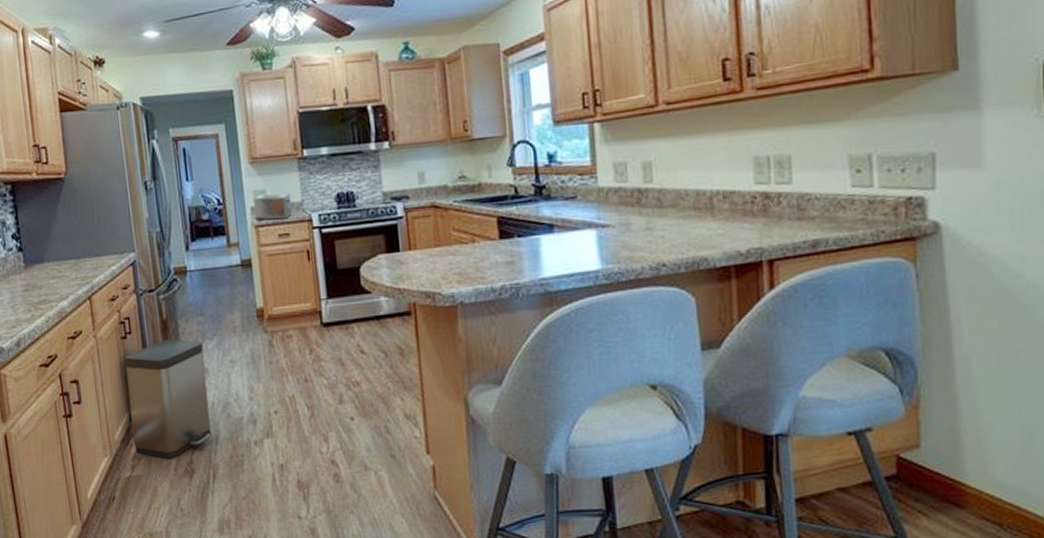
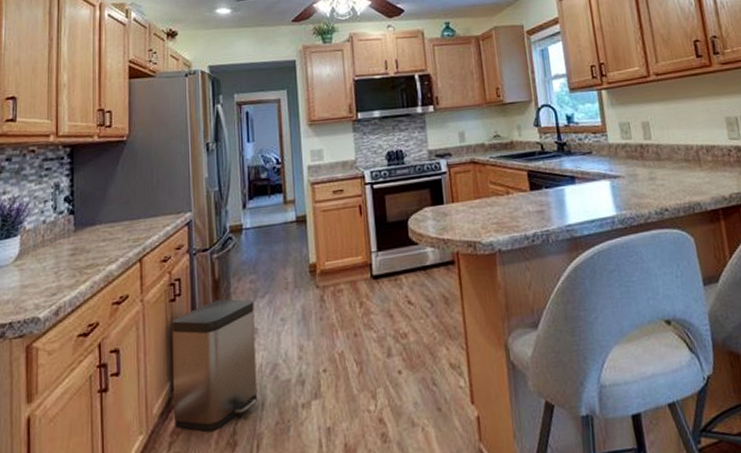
toaster: present [253,193,292,221] -> none [310,152,346,179]

